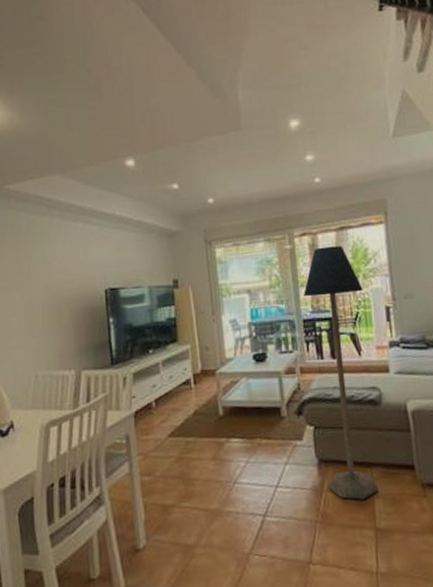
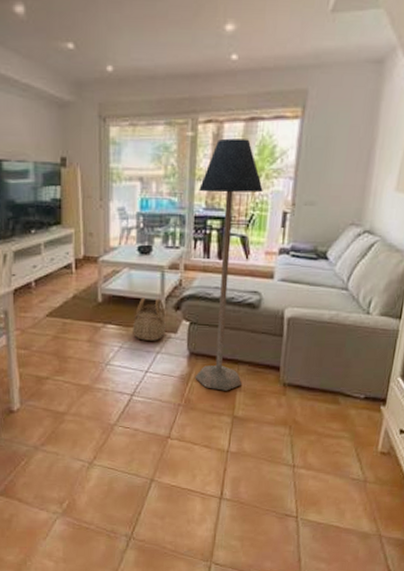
basket: none [256,404,292,452] -> present [133,297,167,341]

